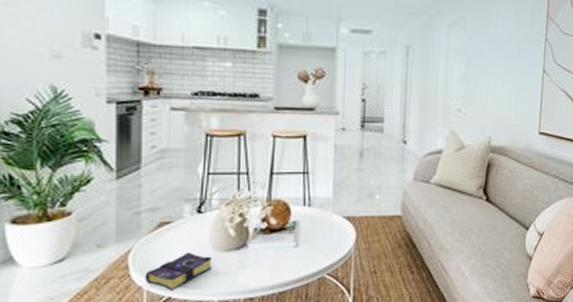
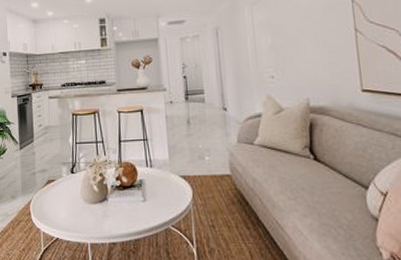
book: present [145,252,212,291] -> none [41,203,84,233]

